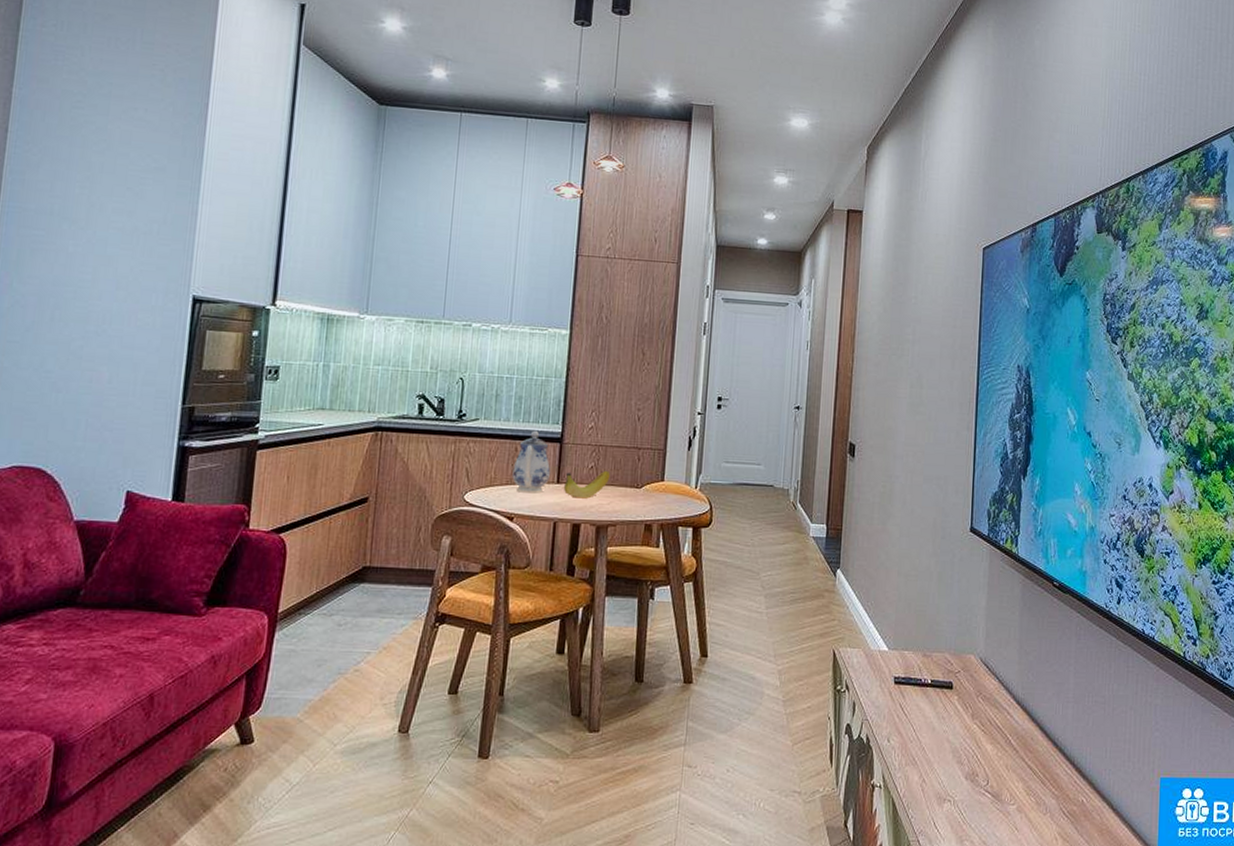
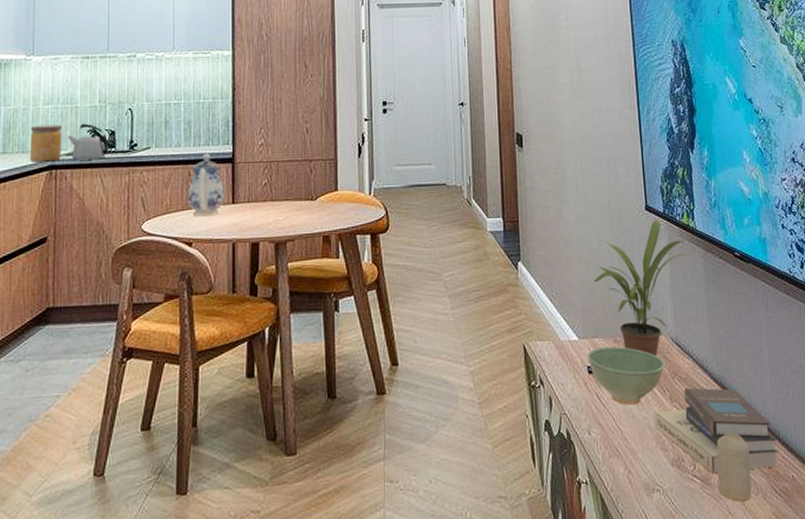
jar: none [356,385,391,423] -> present [29,124,62,162]
kettle: none [396,388,438,426] -> present [68,123,109,162]
fruit: present [564,470,611,499] -> none [240,185,284,217]
bowl: none [895,660,971,718] -> present [587,346,665,405]
potted plant: none [910,542,1010,675] -> present [594,220,691,357]
books: none [953,706,1072,790] -> present [654,387,780,473]
candle: none [1008,753,1044,819] -> present [716,432,752,502]

